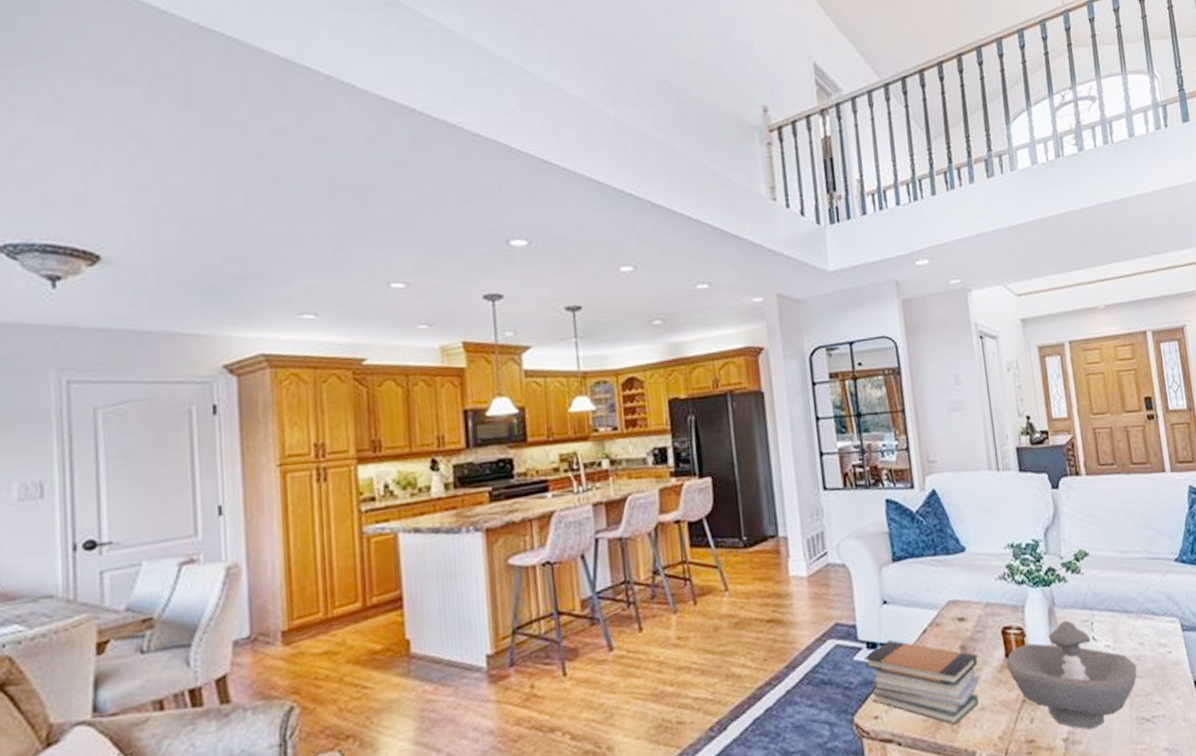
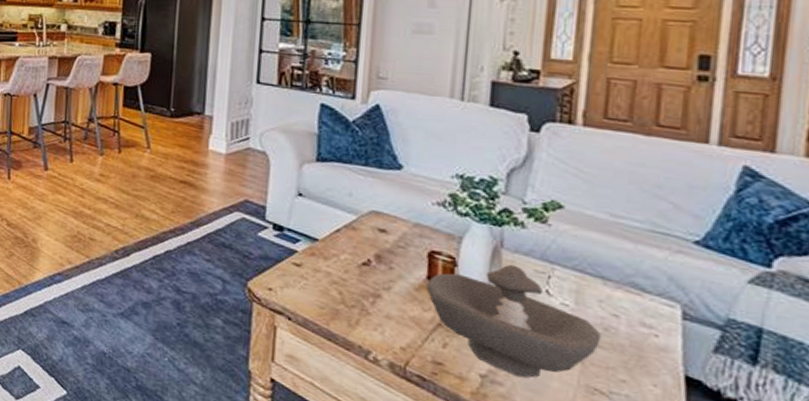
book stack: present [864,639,979,725] -> none [268,228,393,322]

